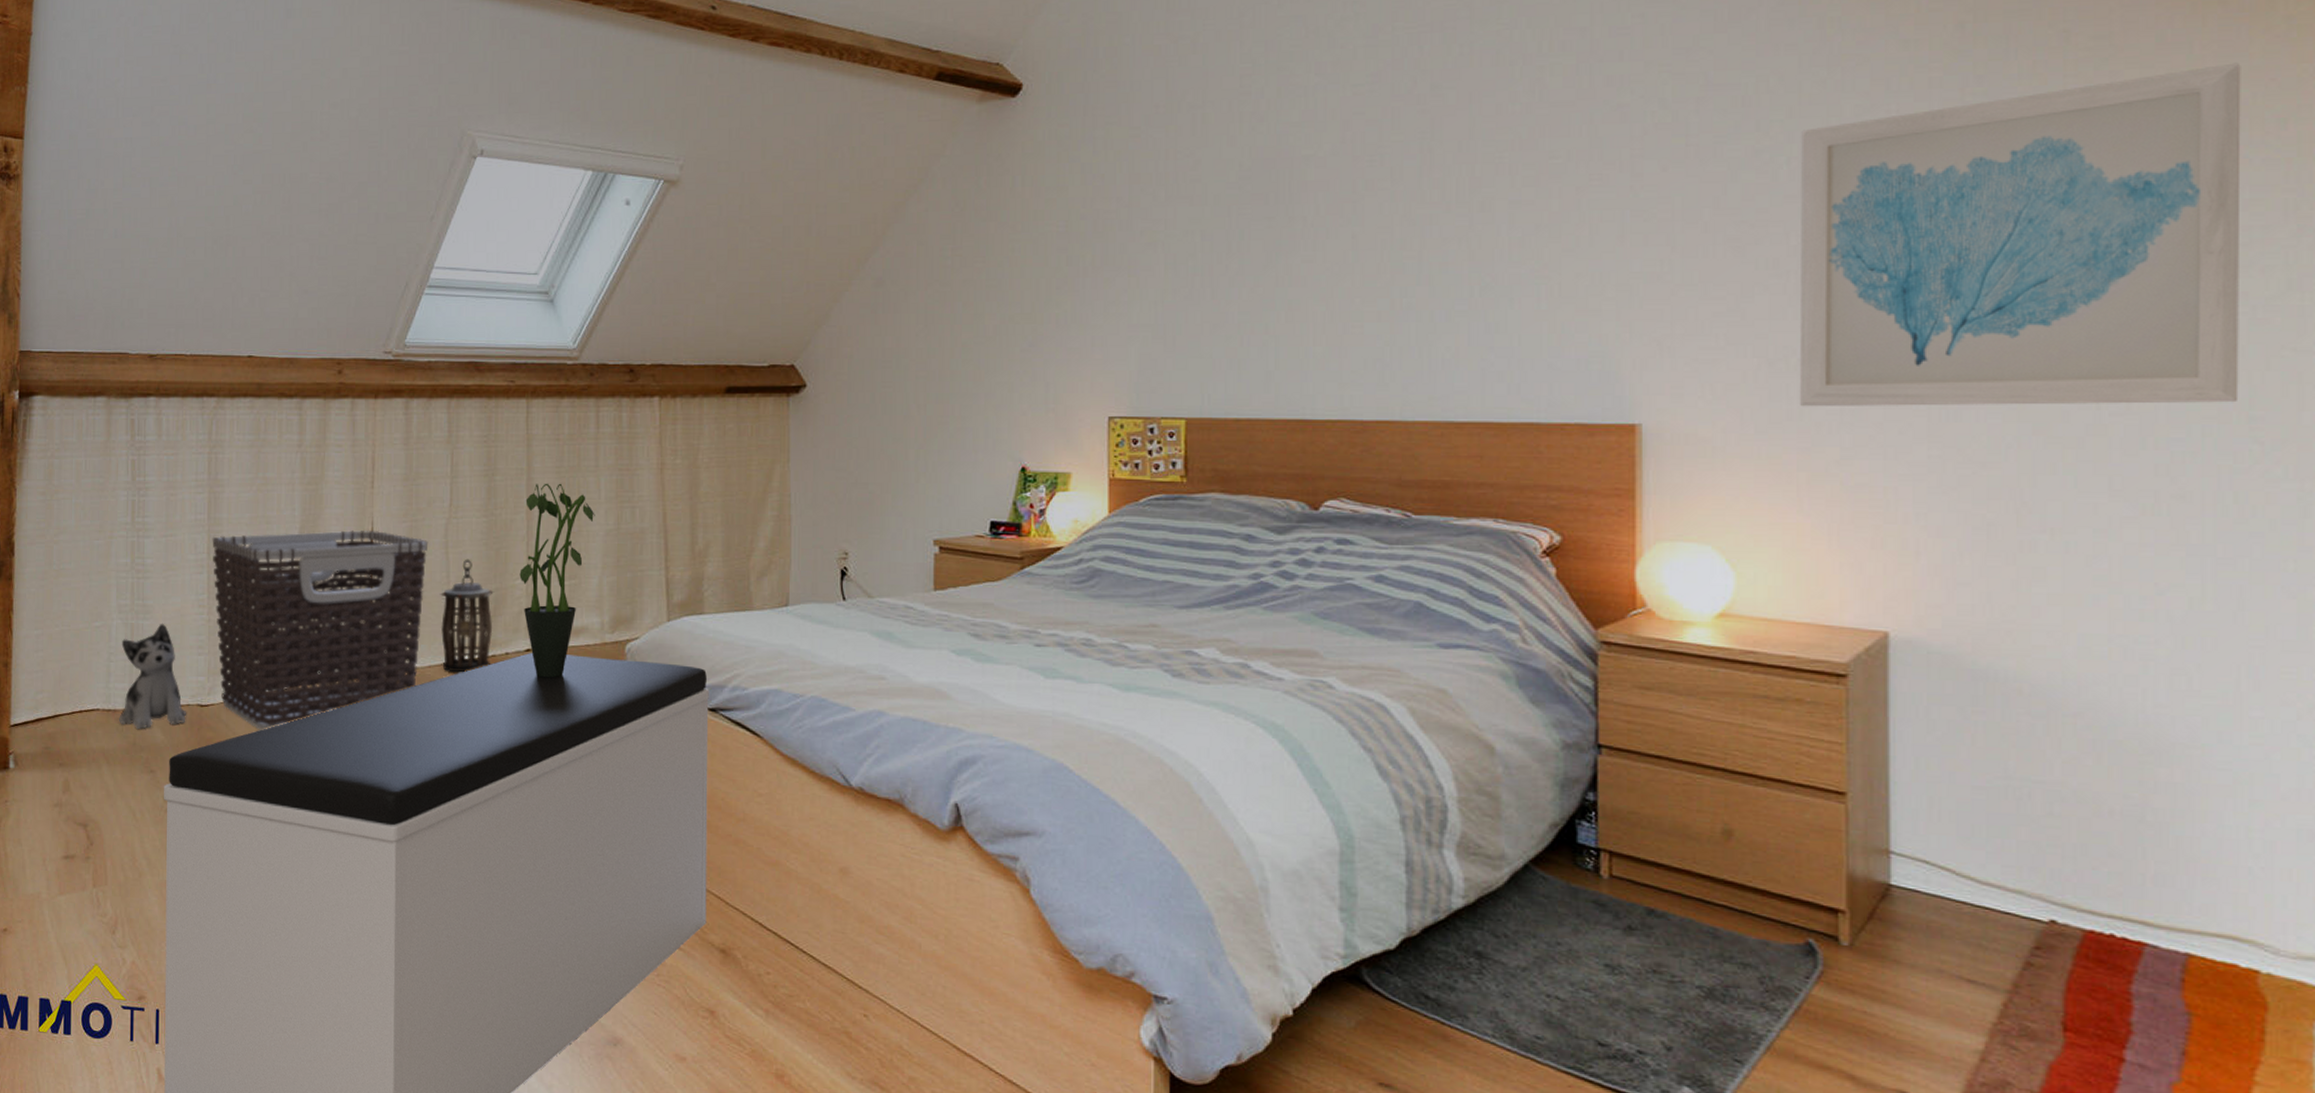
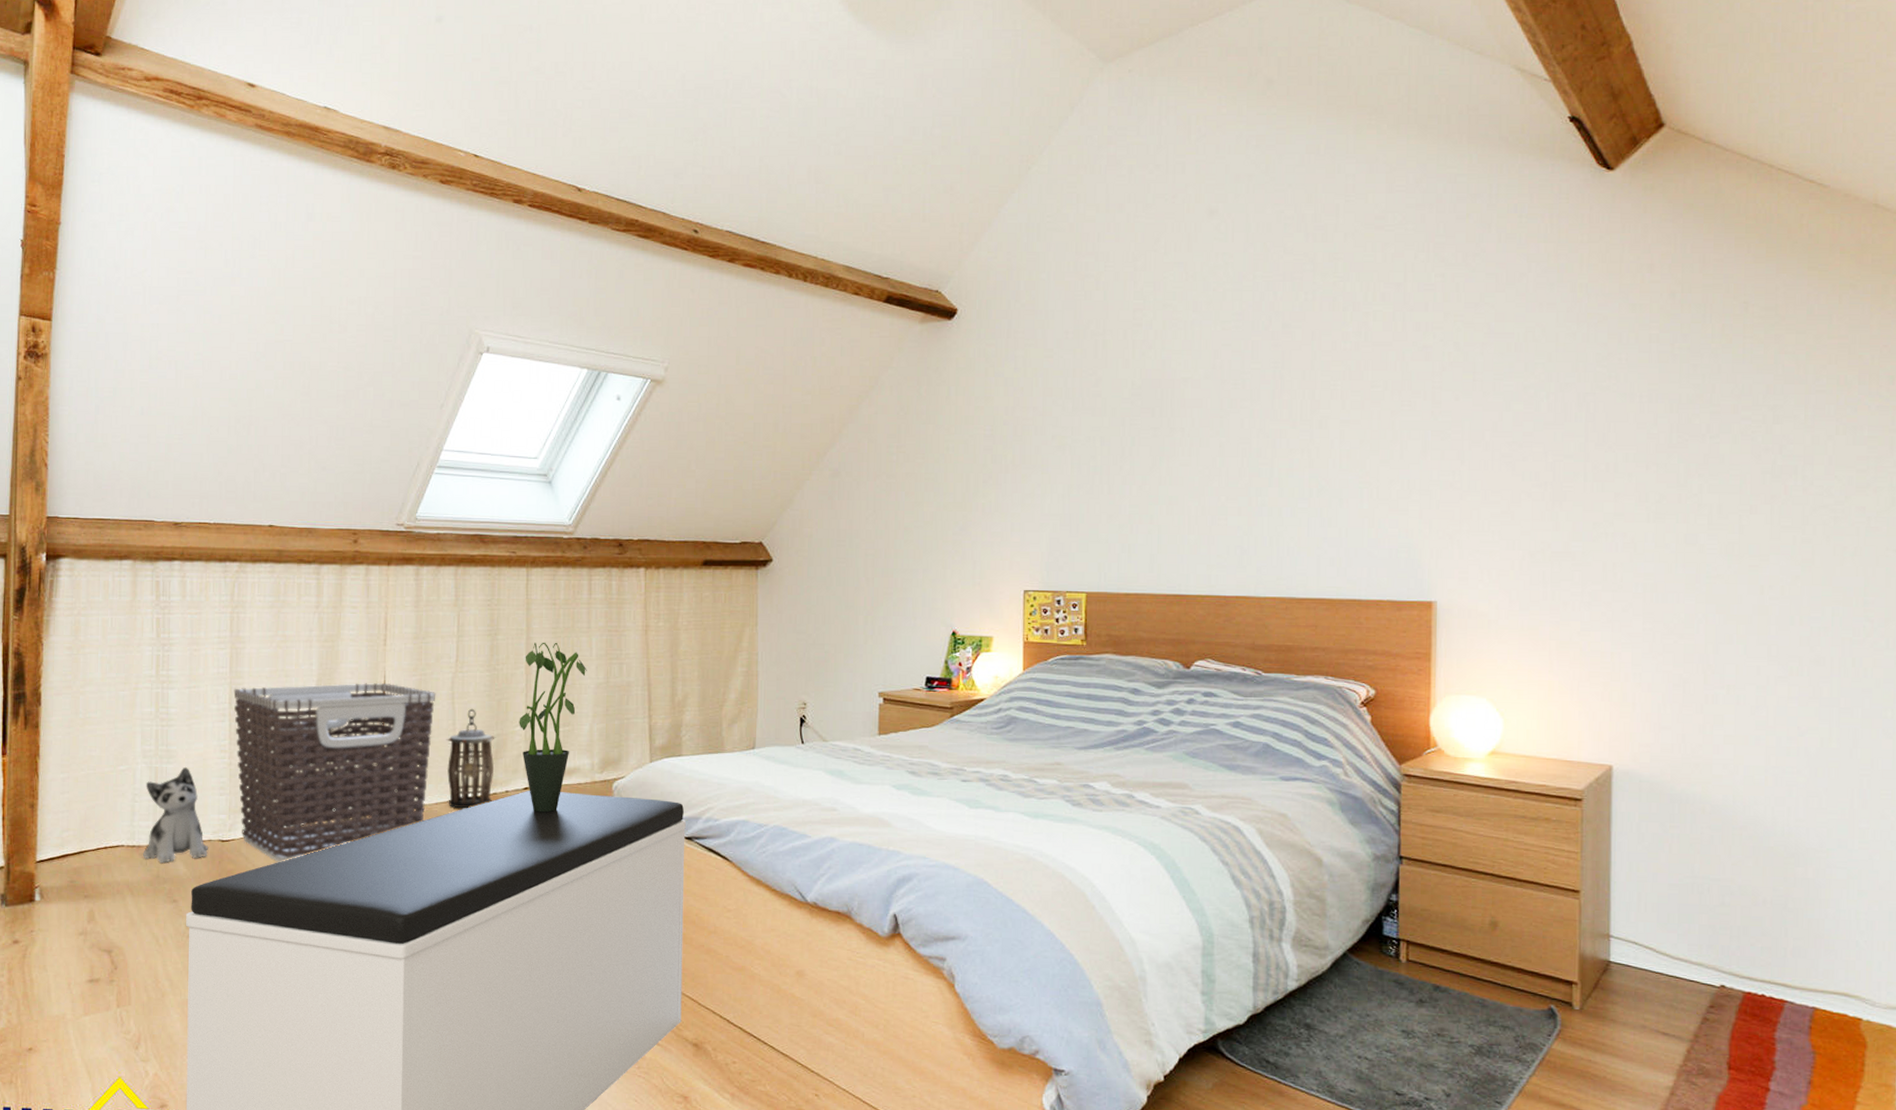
wall art: present [1799,62,2241,407] -> none [1551,332,1864,591]

